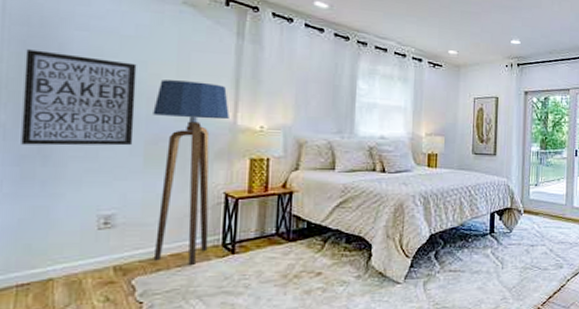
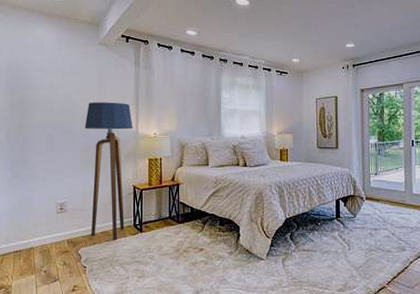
wall art: present [21,49,137,146] -> none [10,88,74,154]

